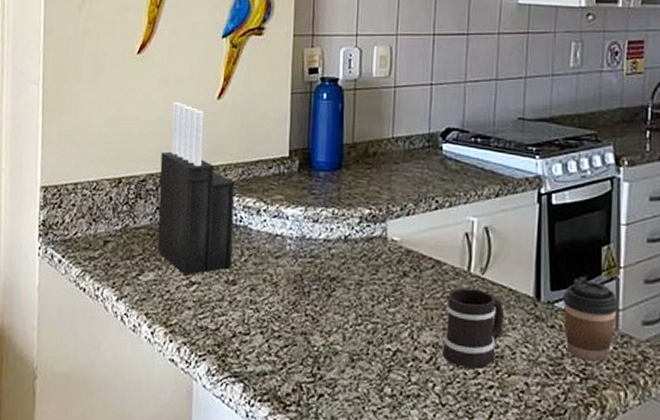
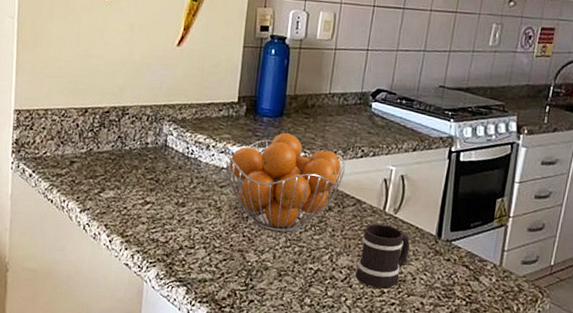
knife block: present [157,103,235,275] -> none [117,46,189,196]
fruit basket: none [279,187,418,308] -> present [225,132,346,233]
coffee cup: present [563,276,619,362] -> none [458,221,505,290]

